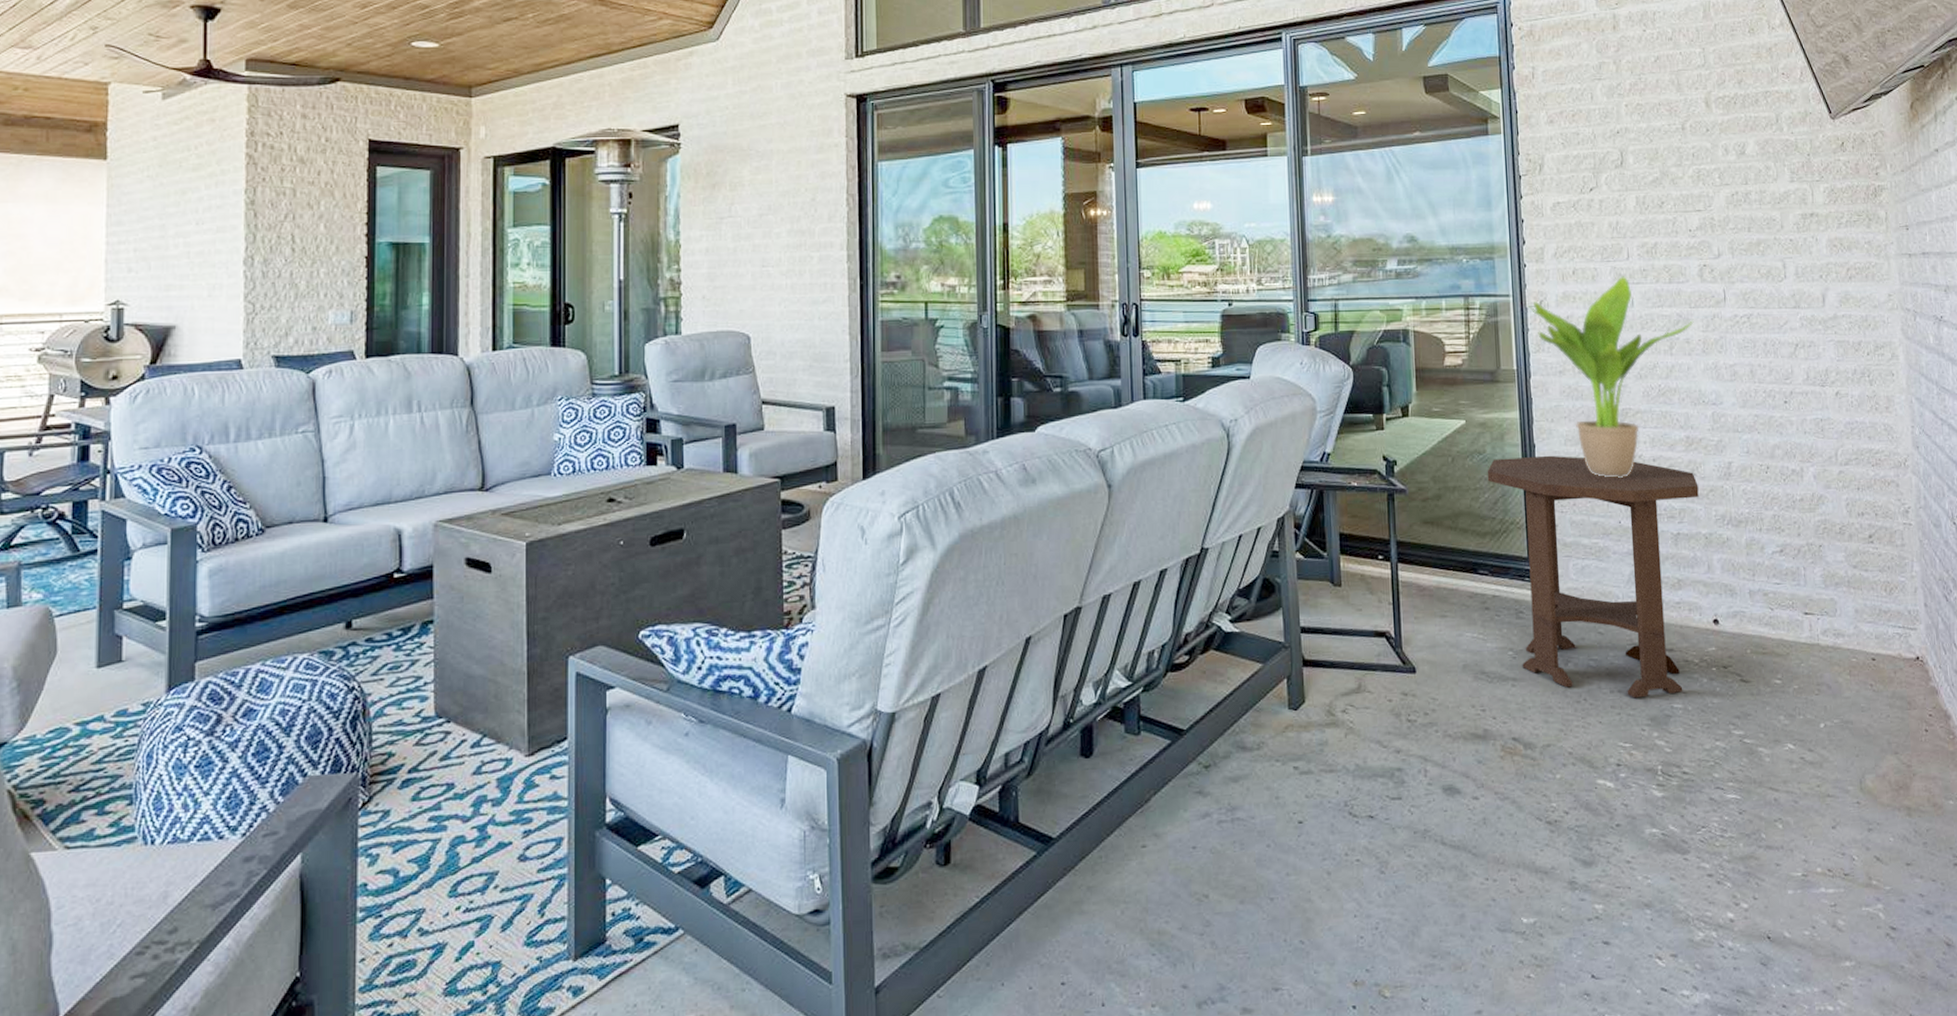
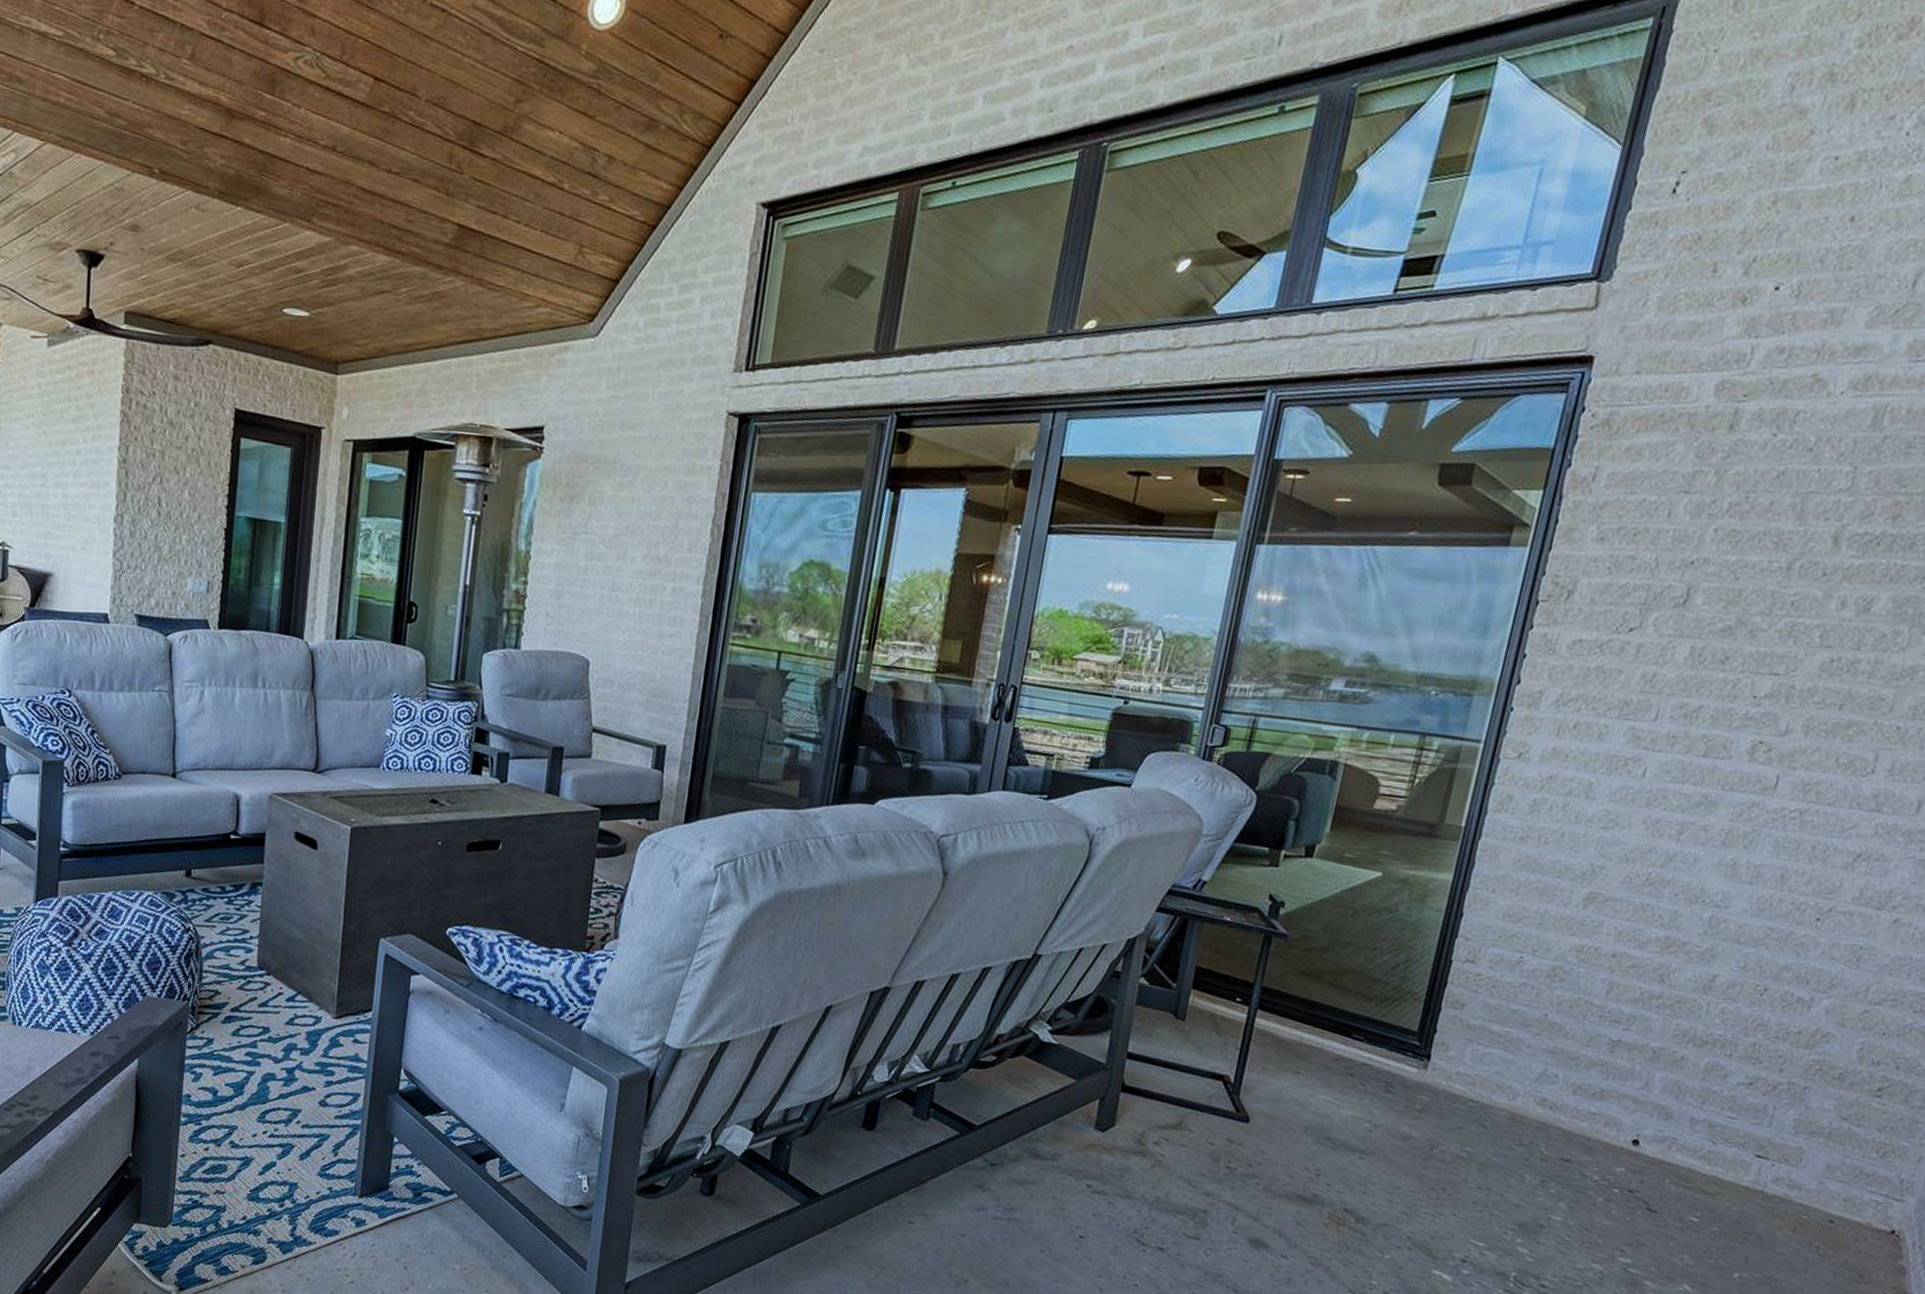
side table: present [1487,455,1699,699] -> none [1376,920,1664,1206]
potted plant: present [1526,276,1694,478] -> none [1500,739,1722,969]

